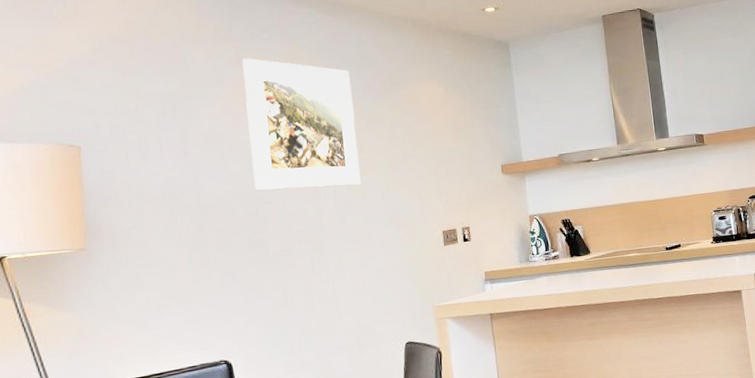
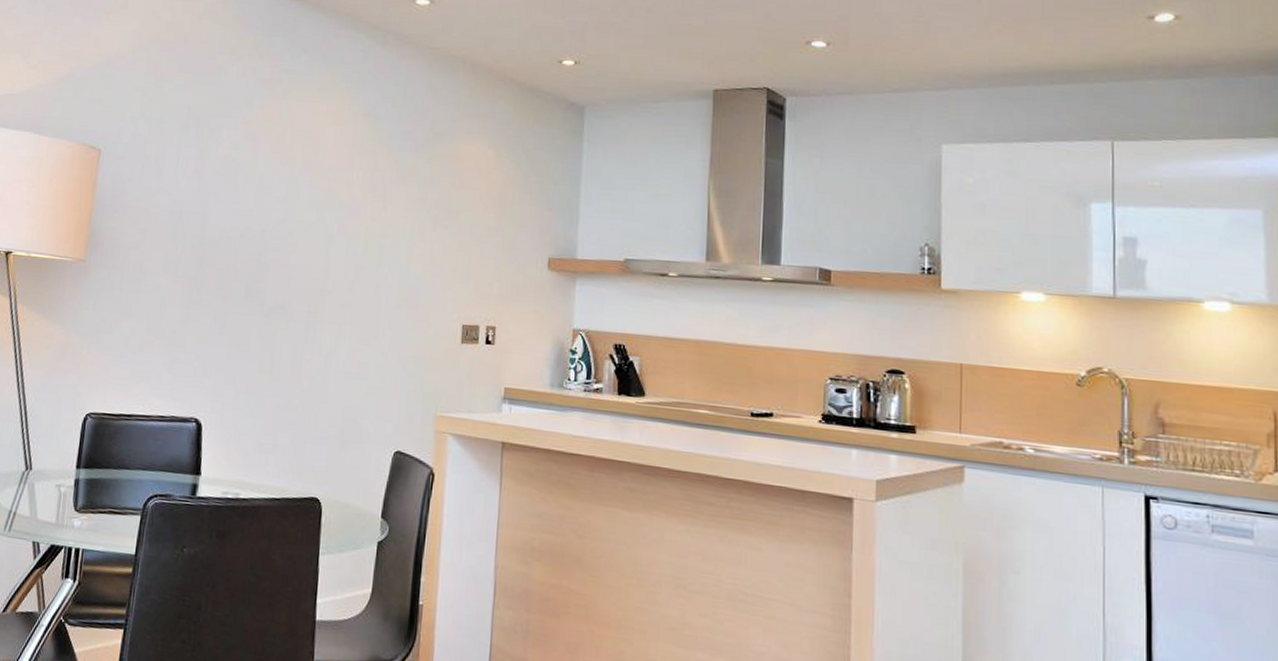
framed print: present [242,58,362,191] -> none [263,80,389,248]

